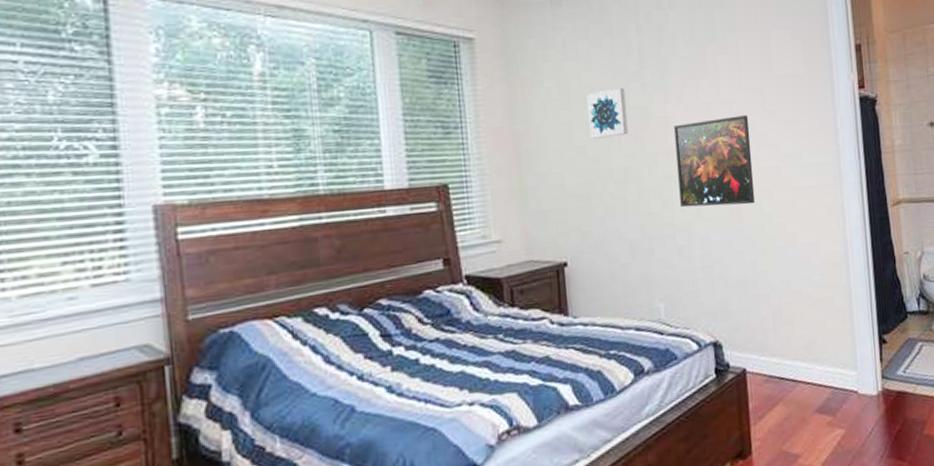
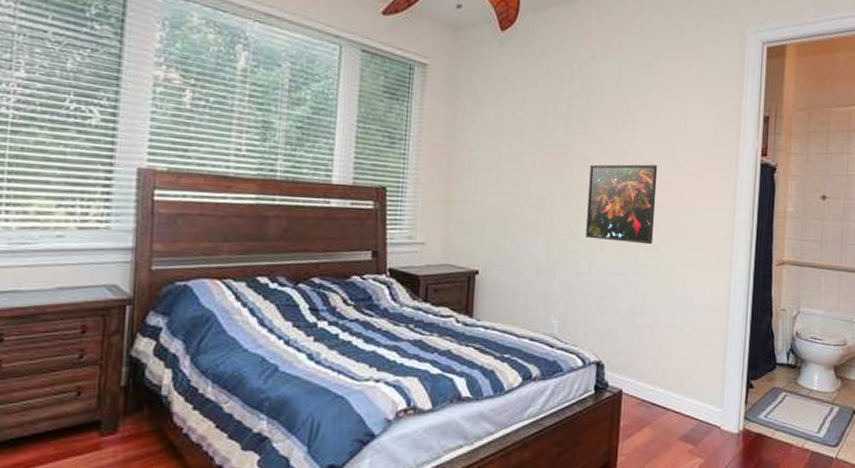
wall art: present [587,87,628,139] -> none [515,124,552,167]

